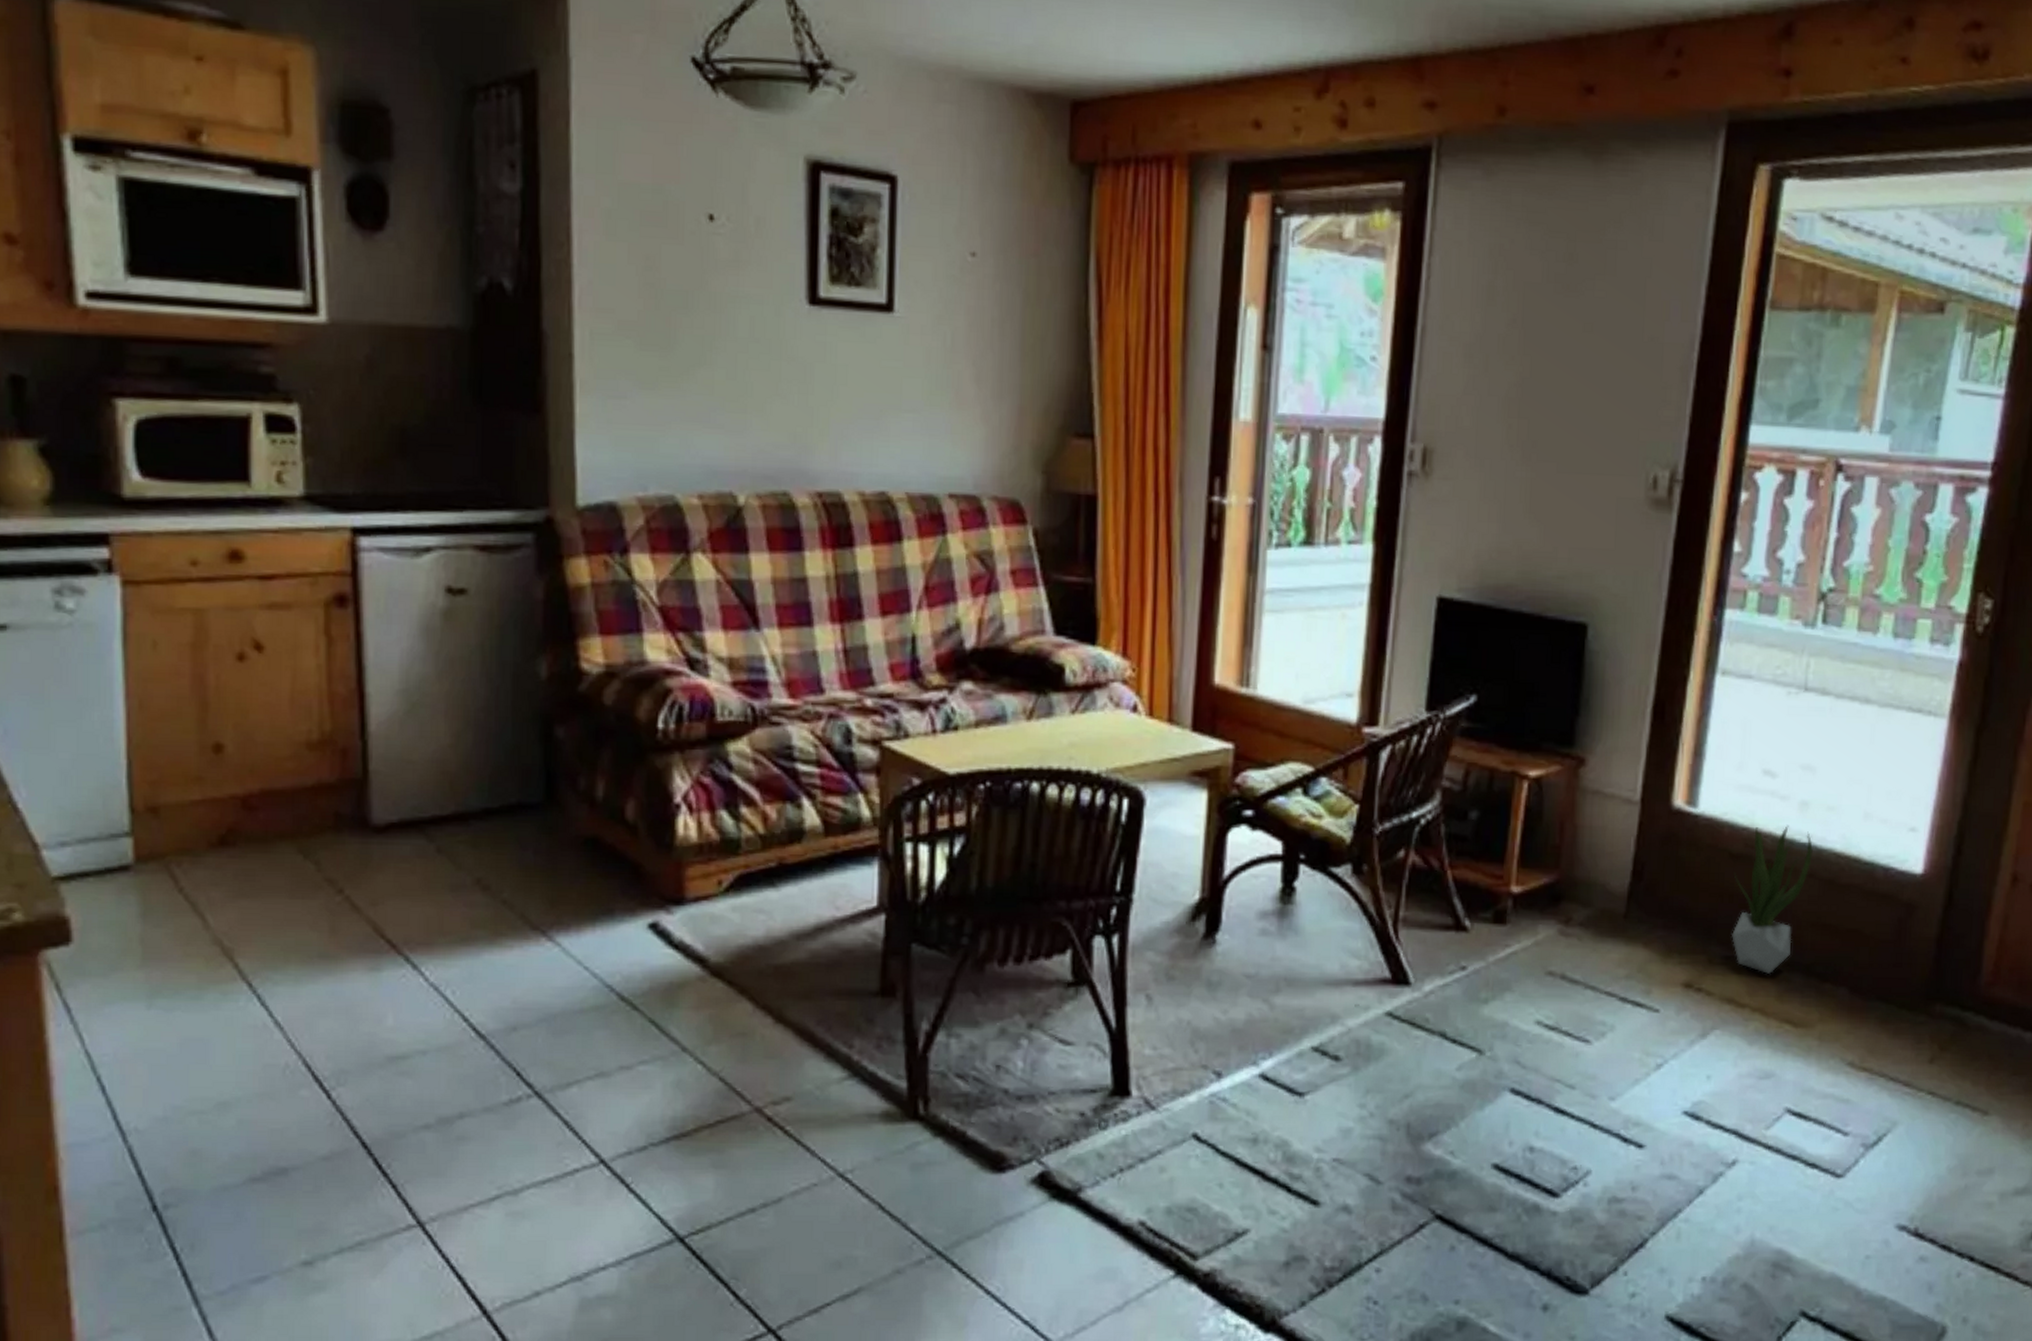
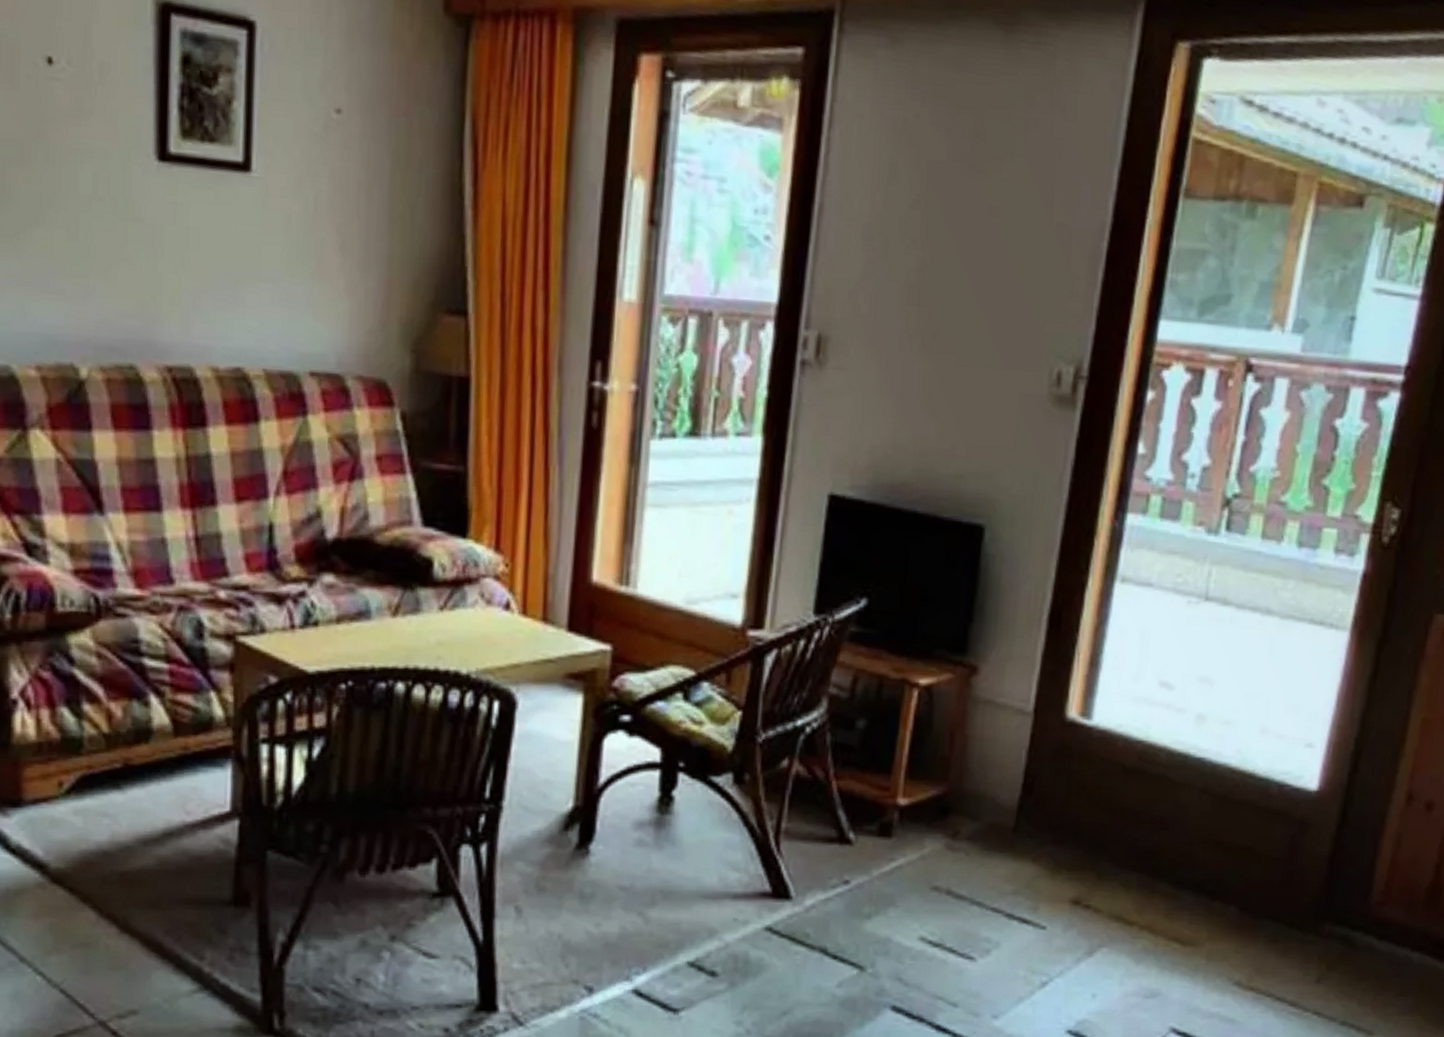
potted plant: present [1732,824,1813,974] -> none [1122,738,1208,891]

